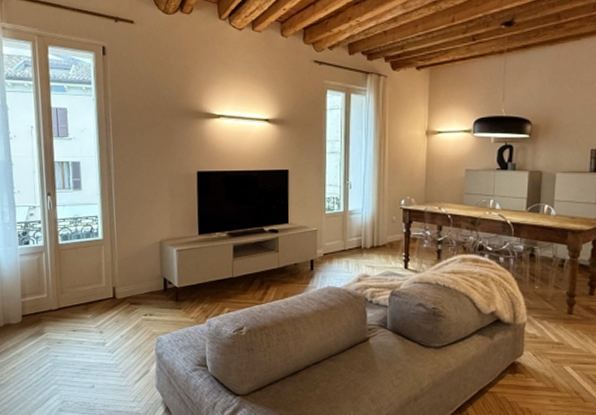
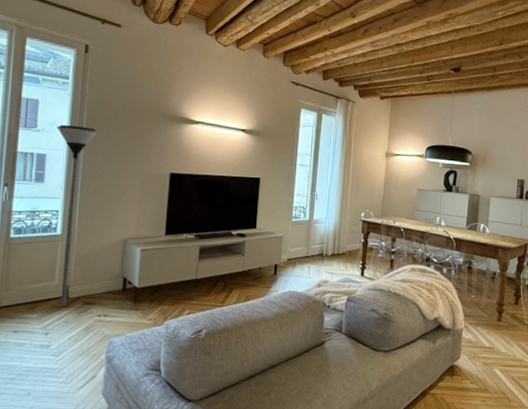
floor lamp: none [86,130,123,308] -> present [57,124,97,308]

